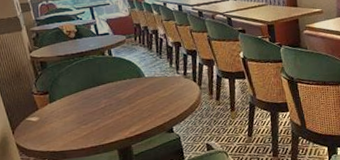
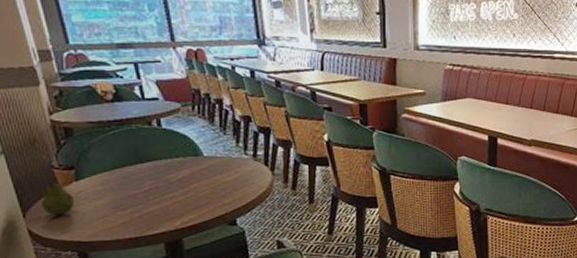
fruit: none [25,104,50,131] -> present [41,181,75,215]

